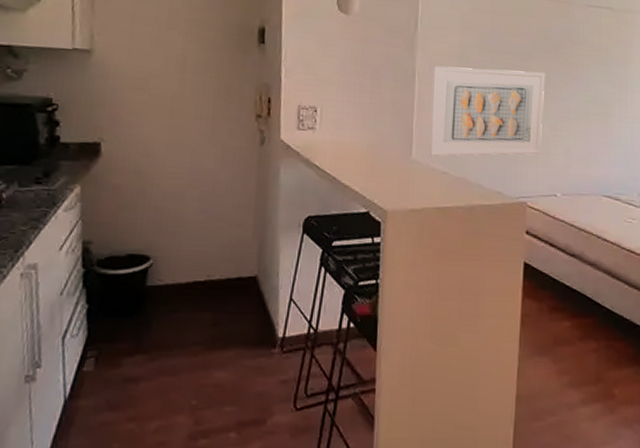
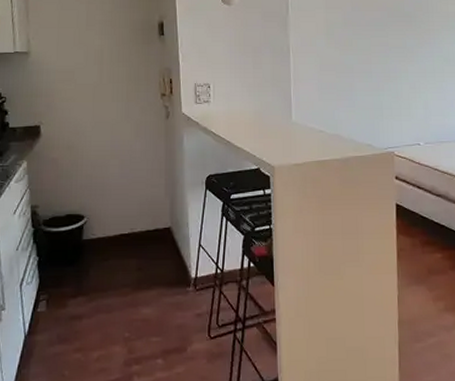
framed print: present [430,66,546,157] -> none [305,40,403,117]

